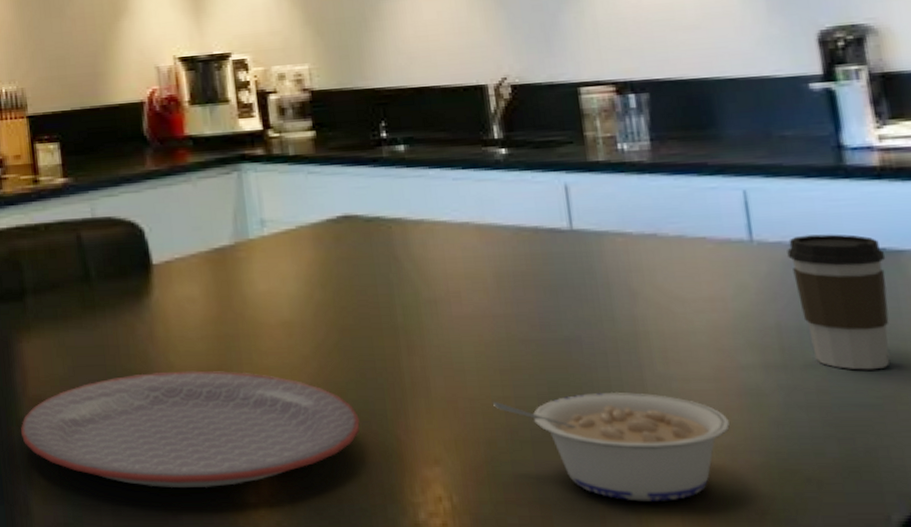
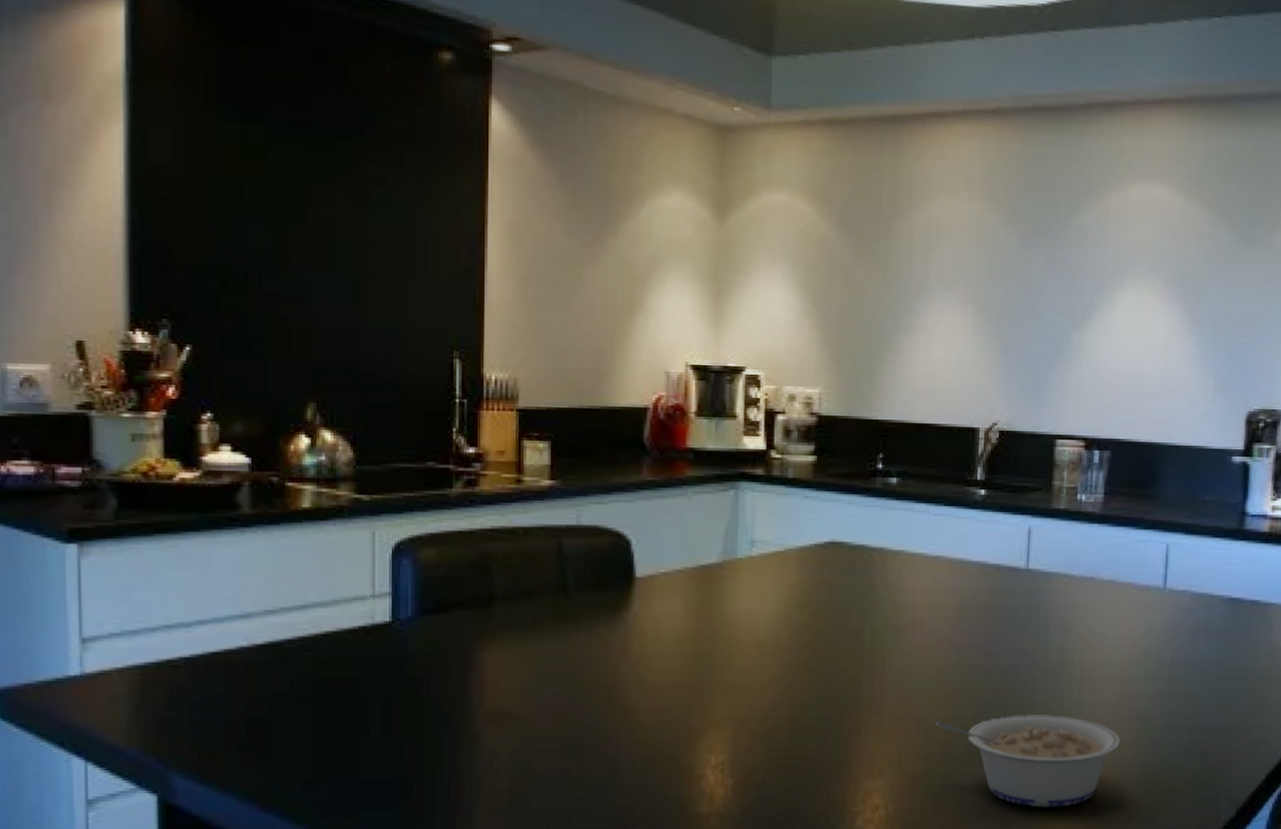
plate: present [20,370,360,489] -> none [471,686,817,801]
coffee cup: present [787,234,890,370] -> none [1189,586,1258,700]

